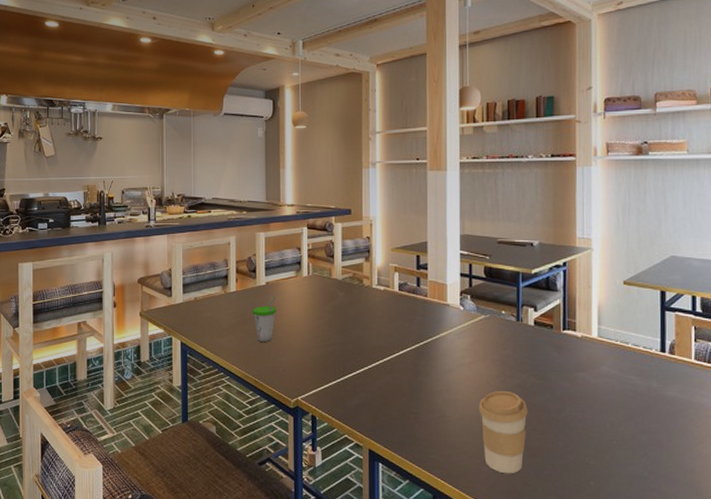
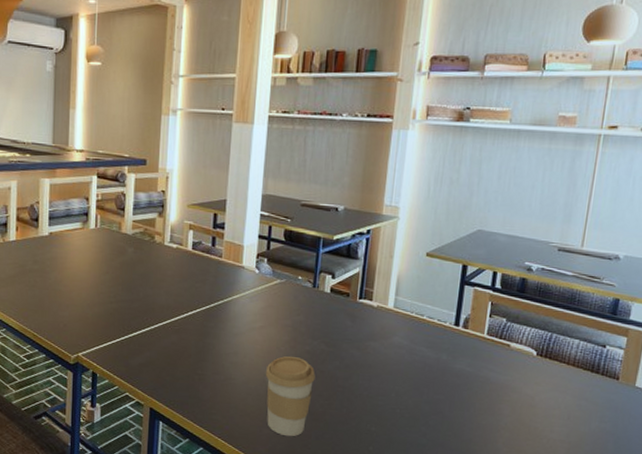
cup: present [252,297,277,342] -> none [33,248,60,295]

